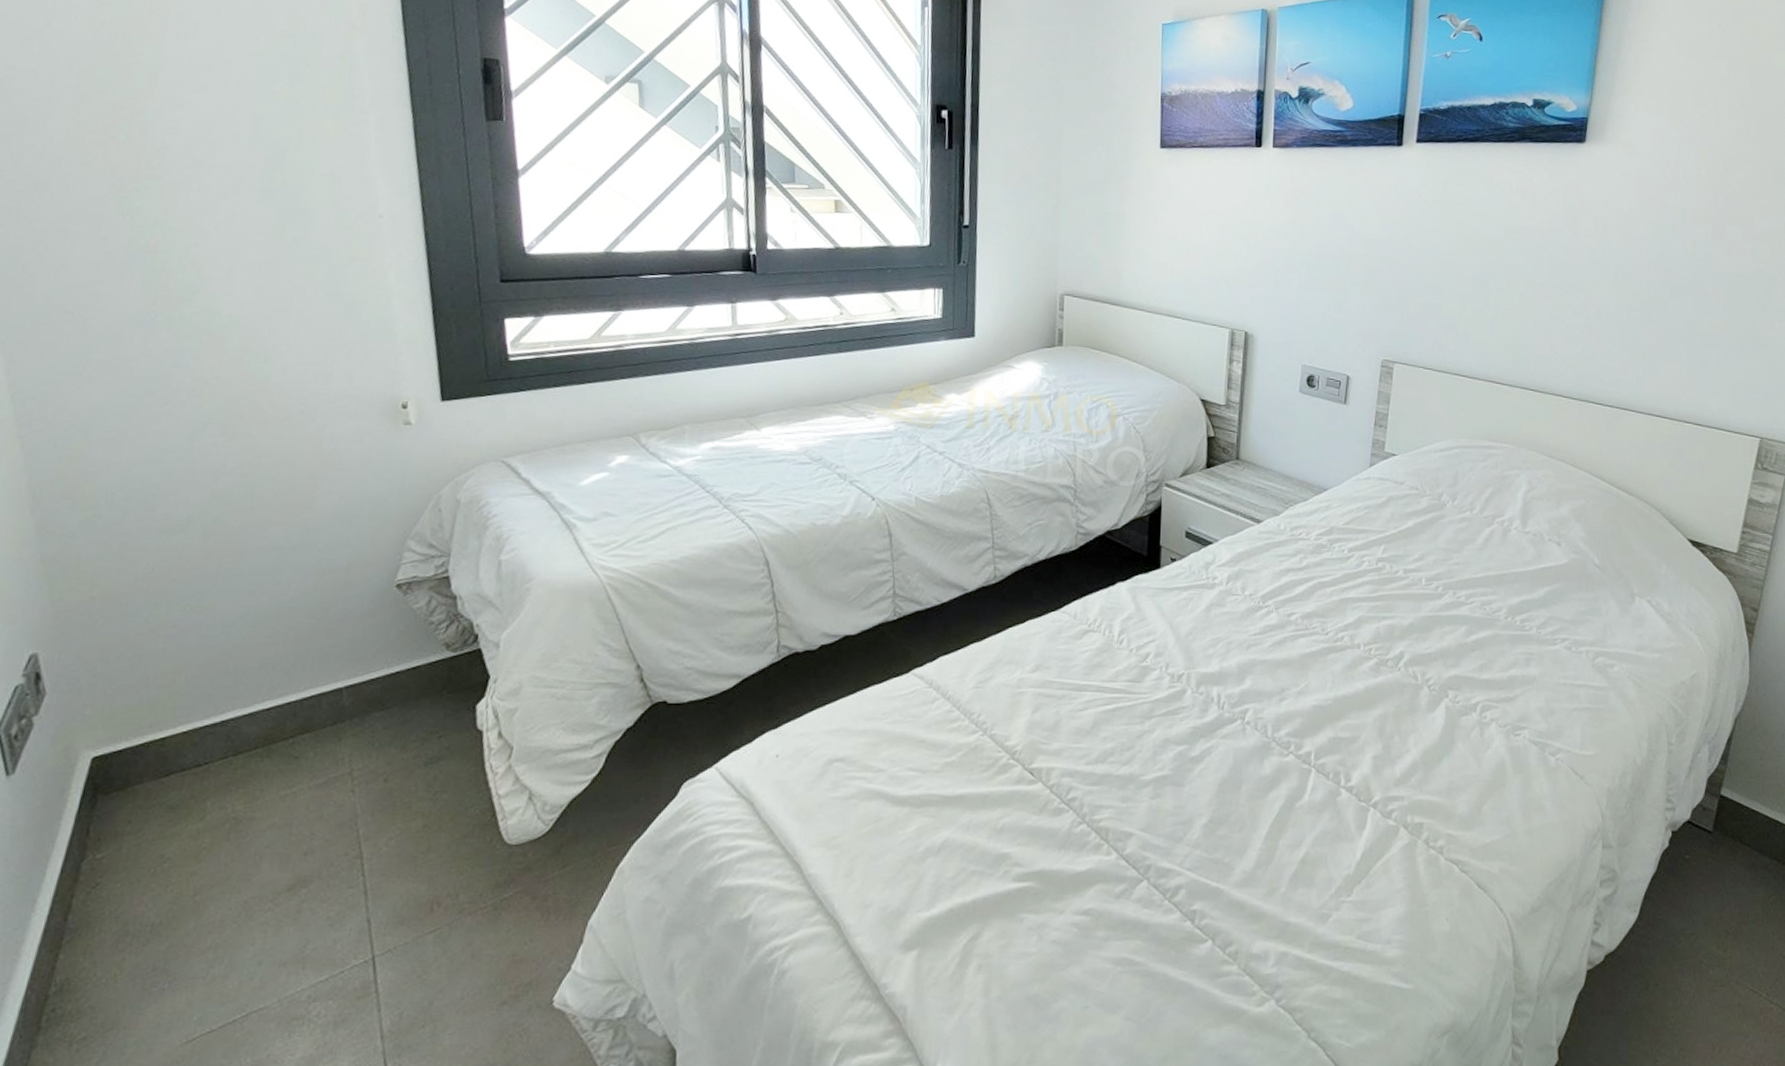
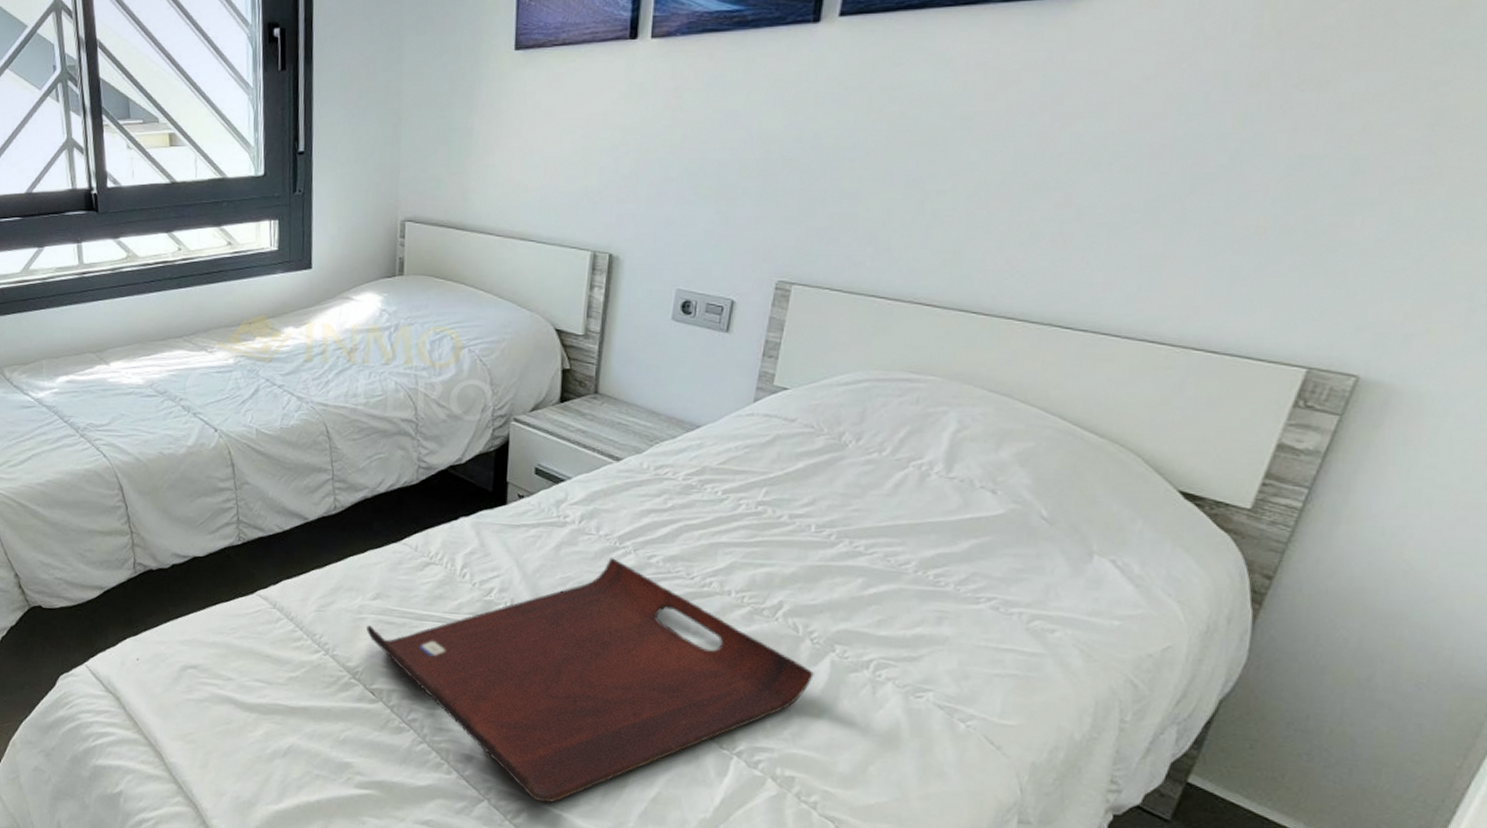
serving tray: none [1026,617,1433,876] -> present [366,558,814,803]

